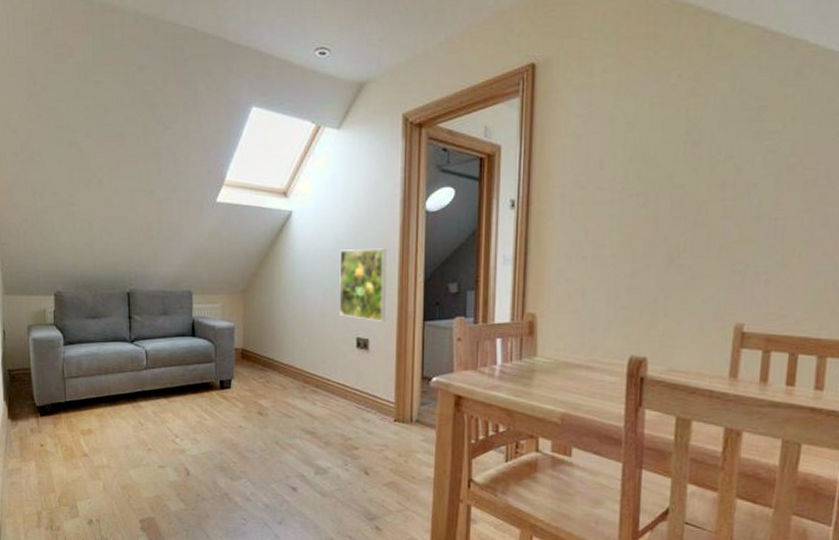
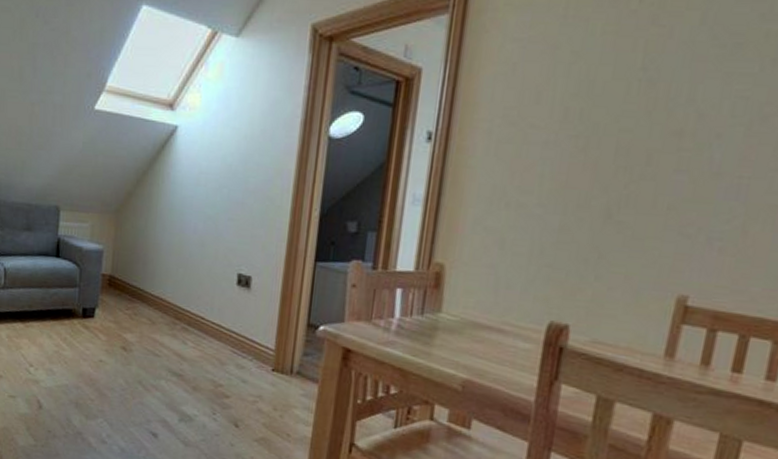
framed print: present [338,248,387,322] -> none [220,173,281,258]

